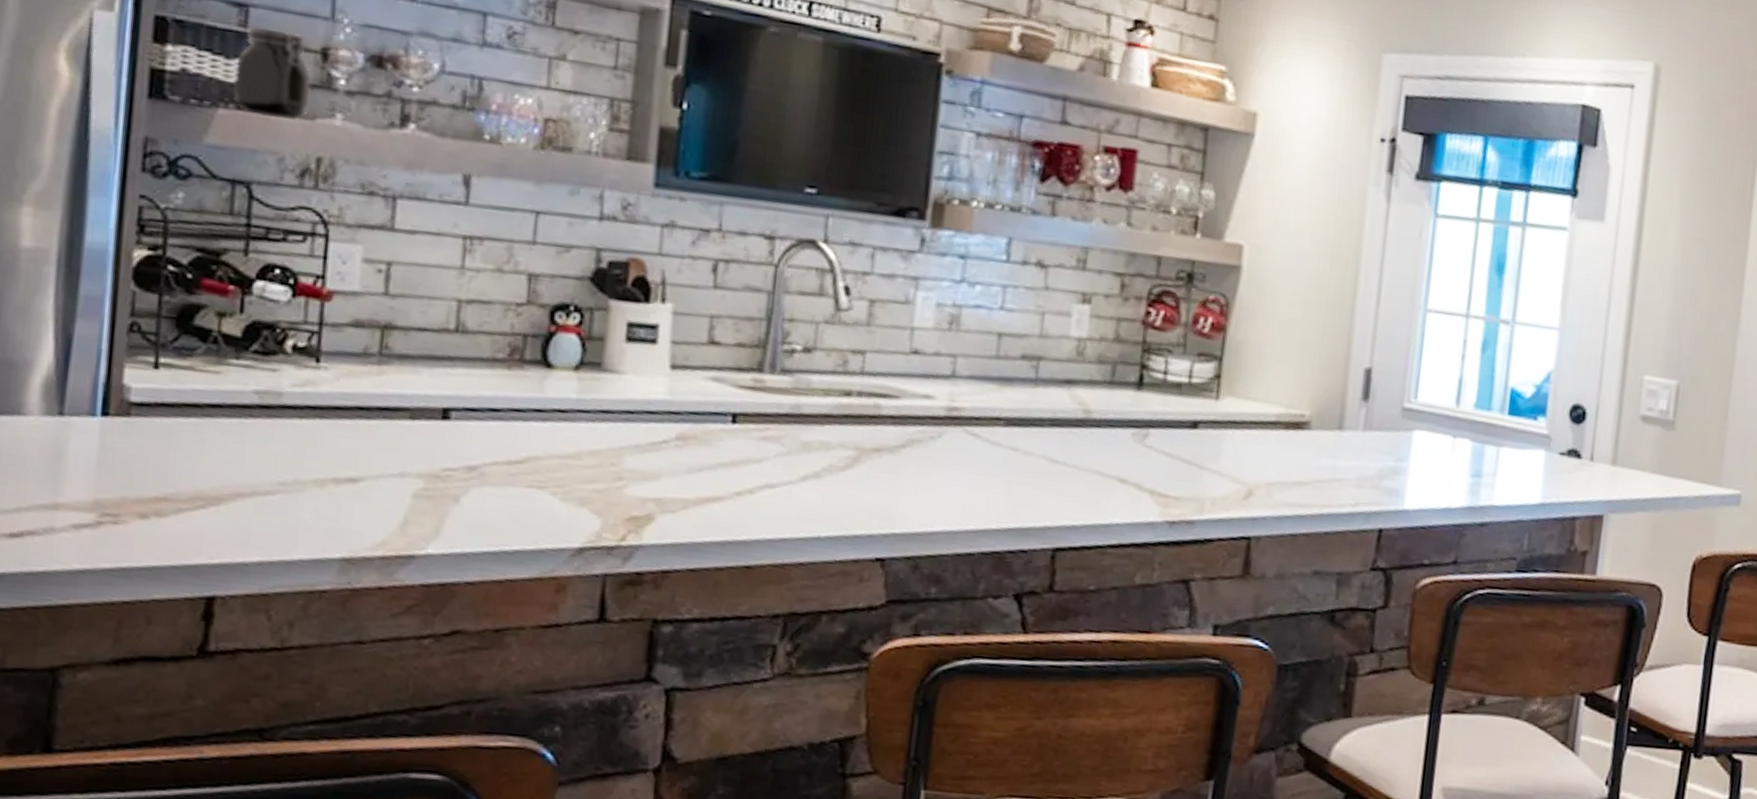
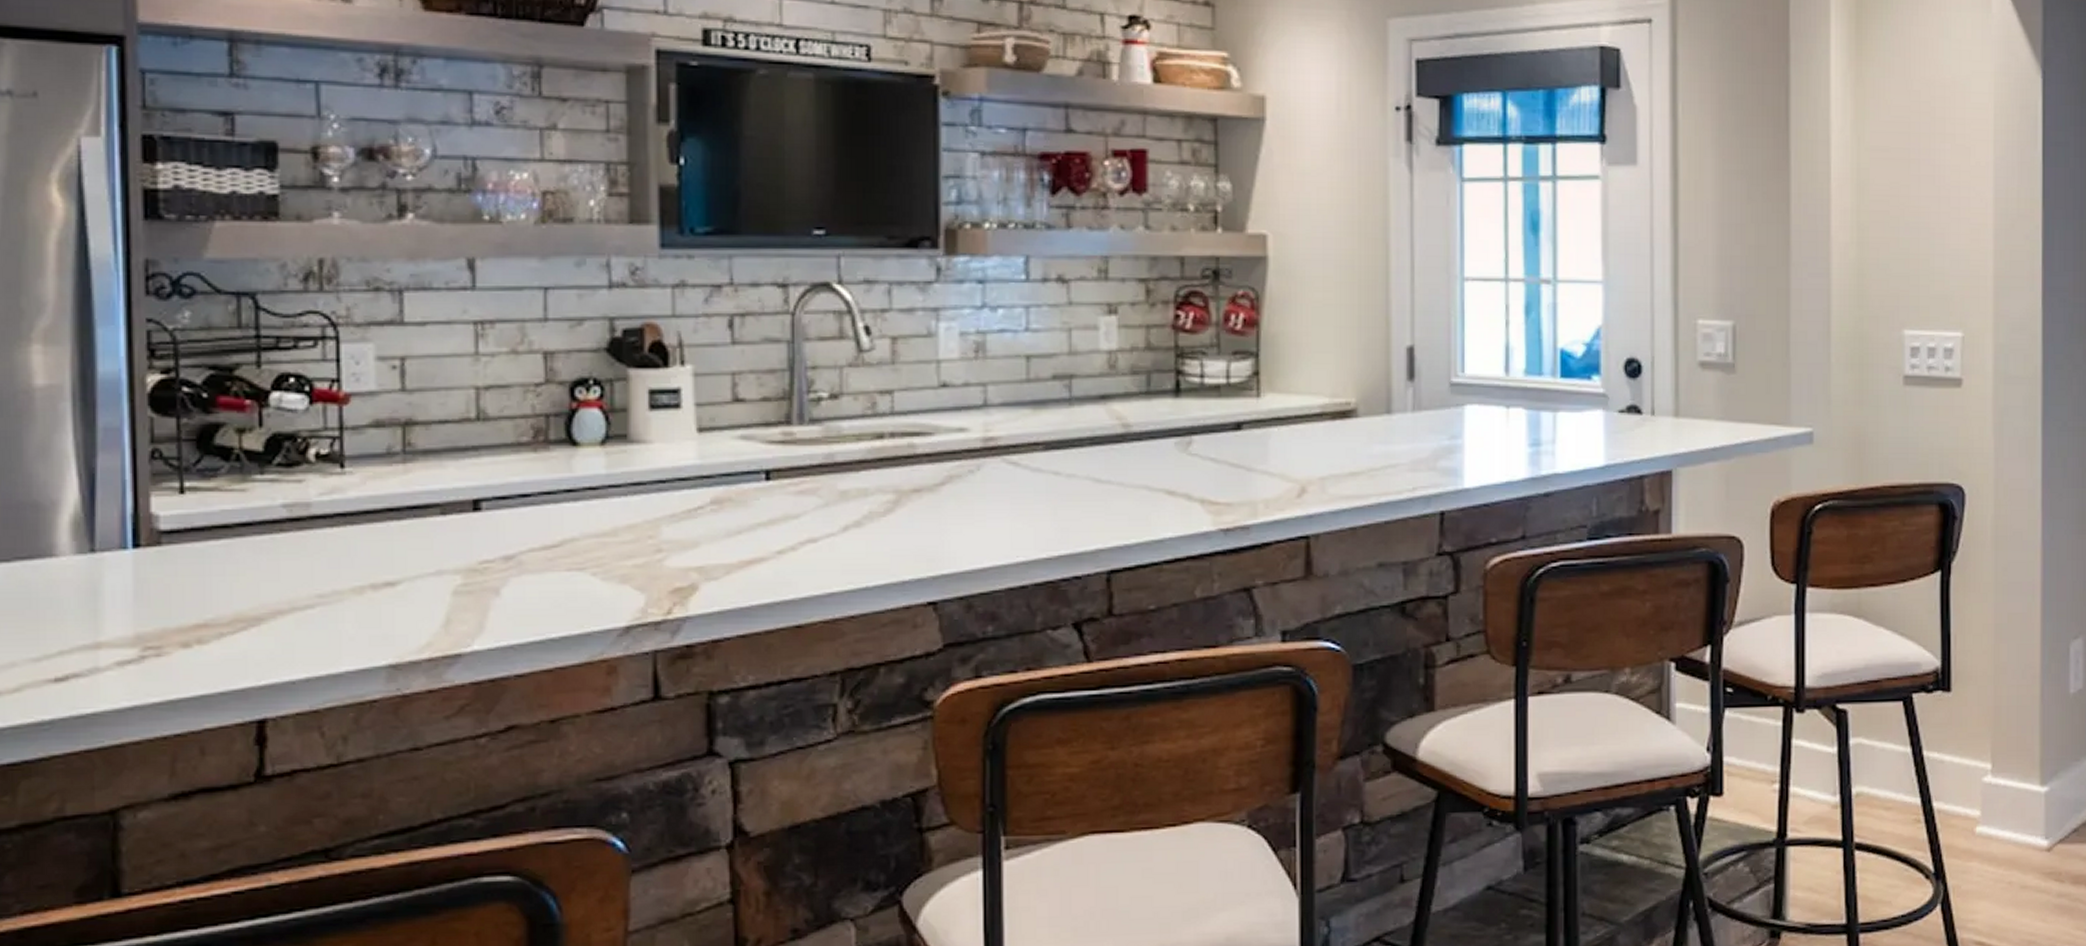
jar: present [234,26,311,120] -> none [228,134,305,224]

